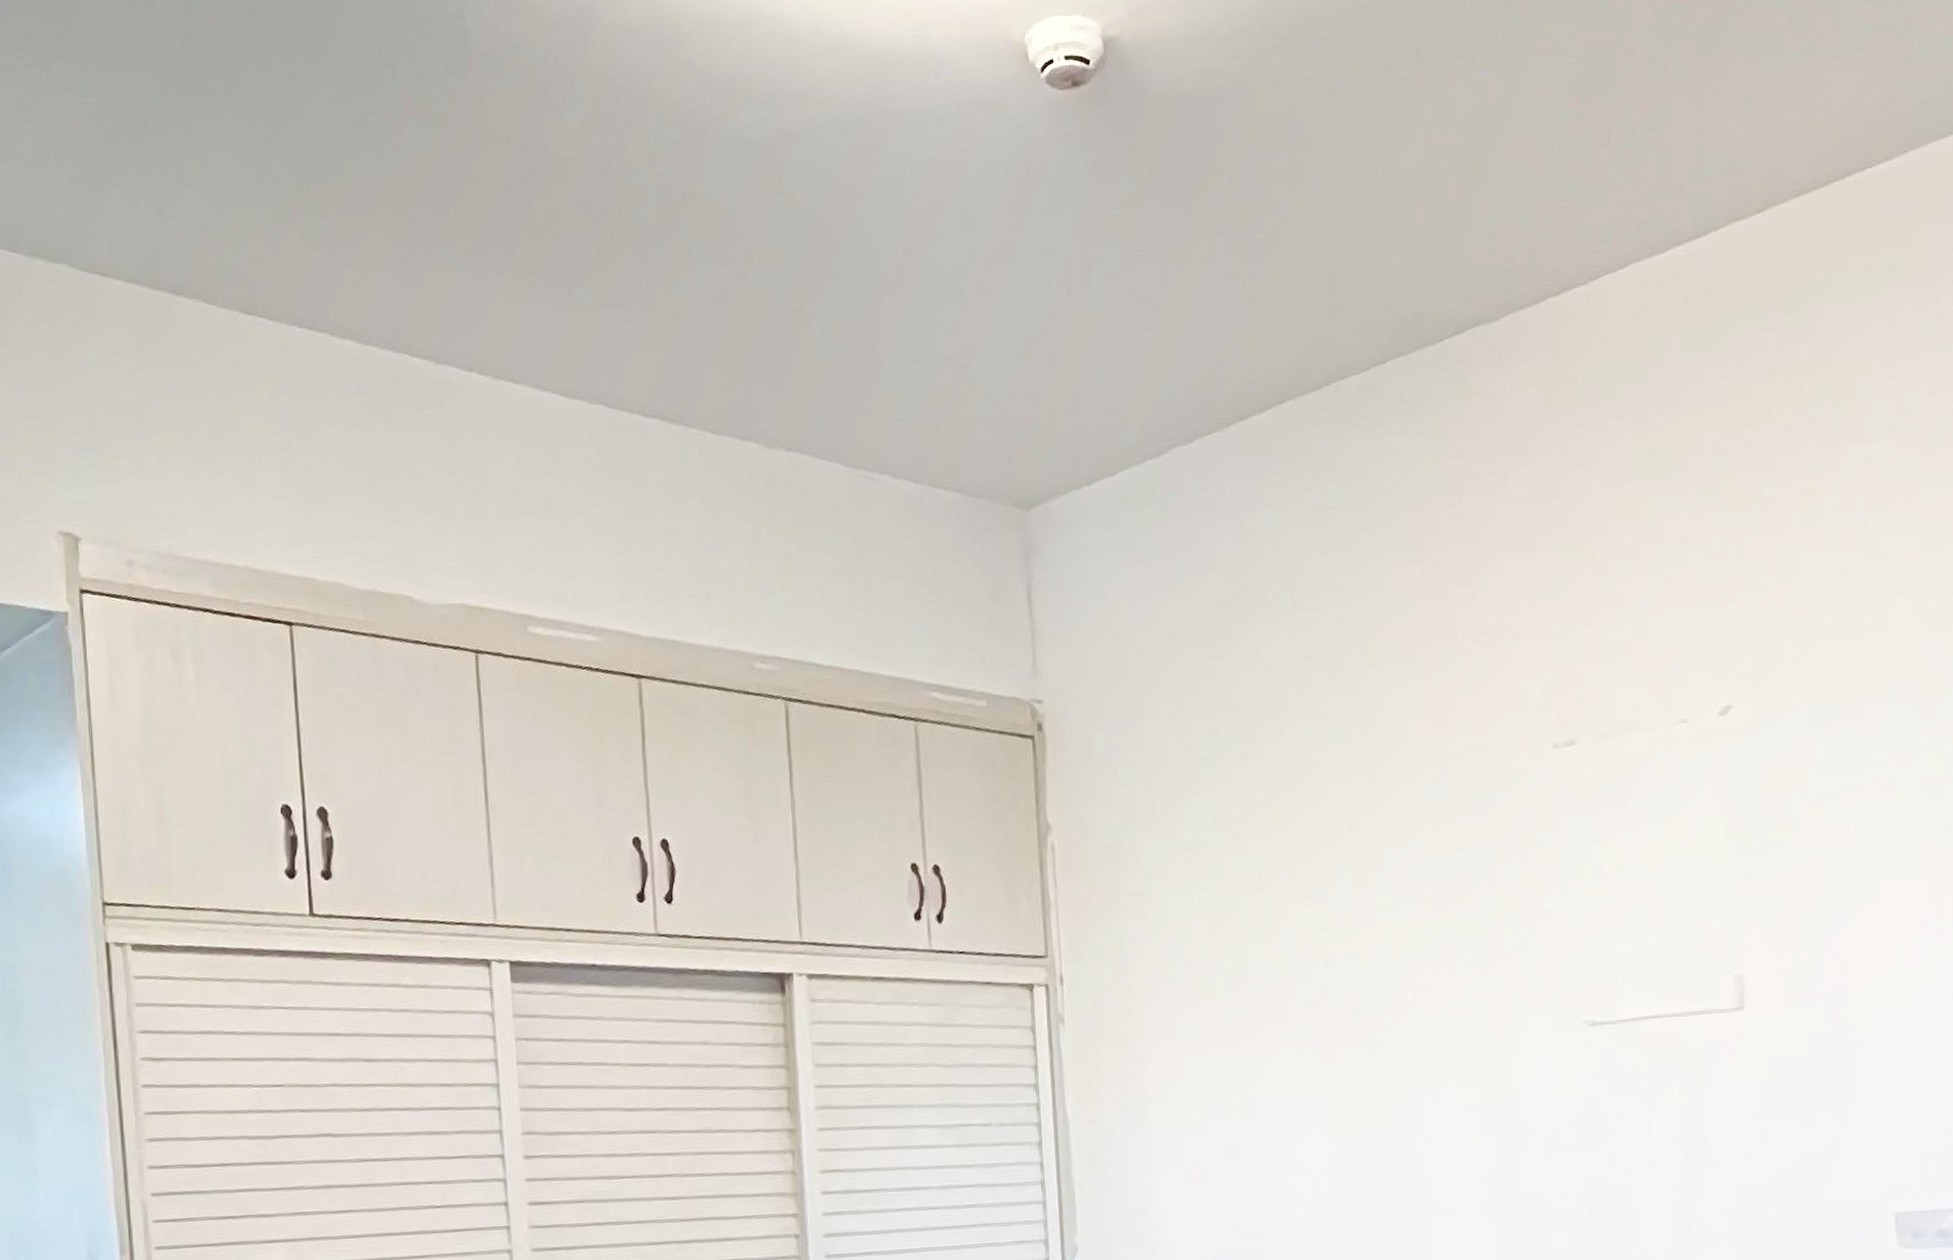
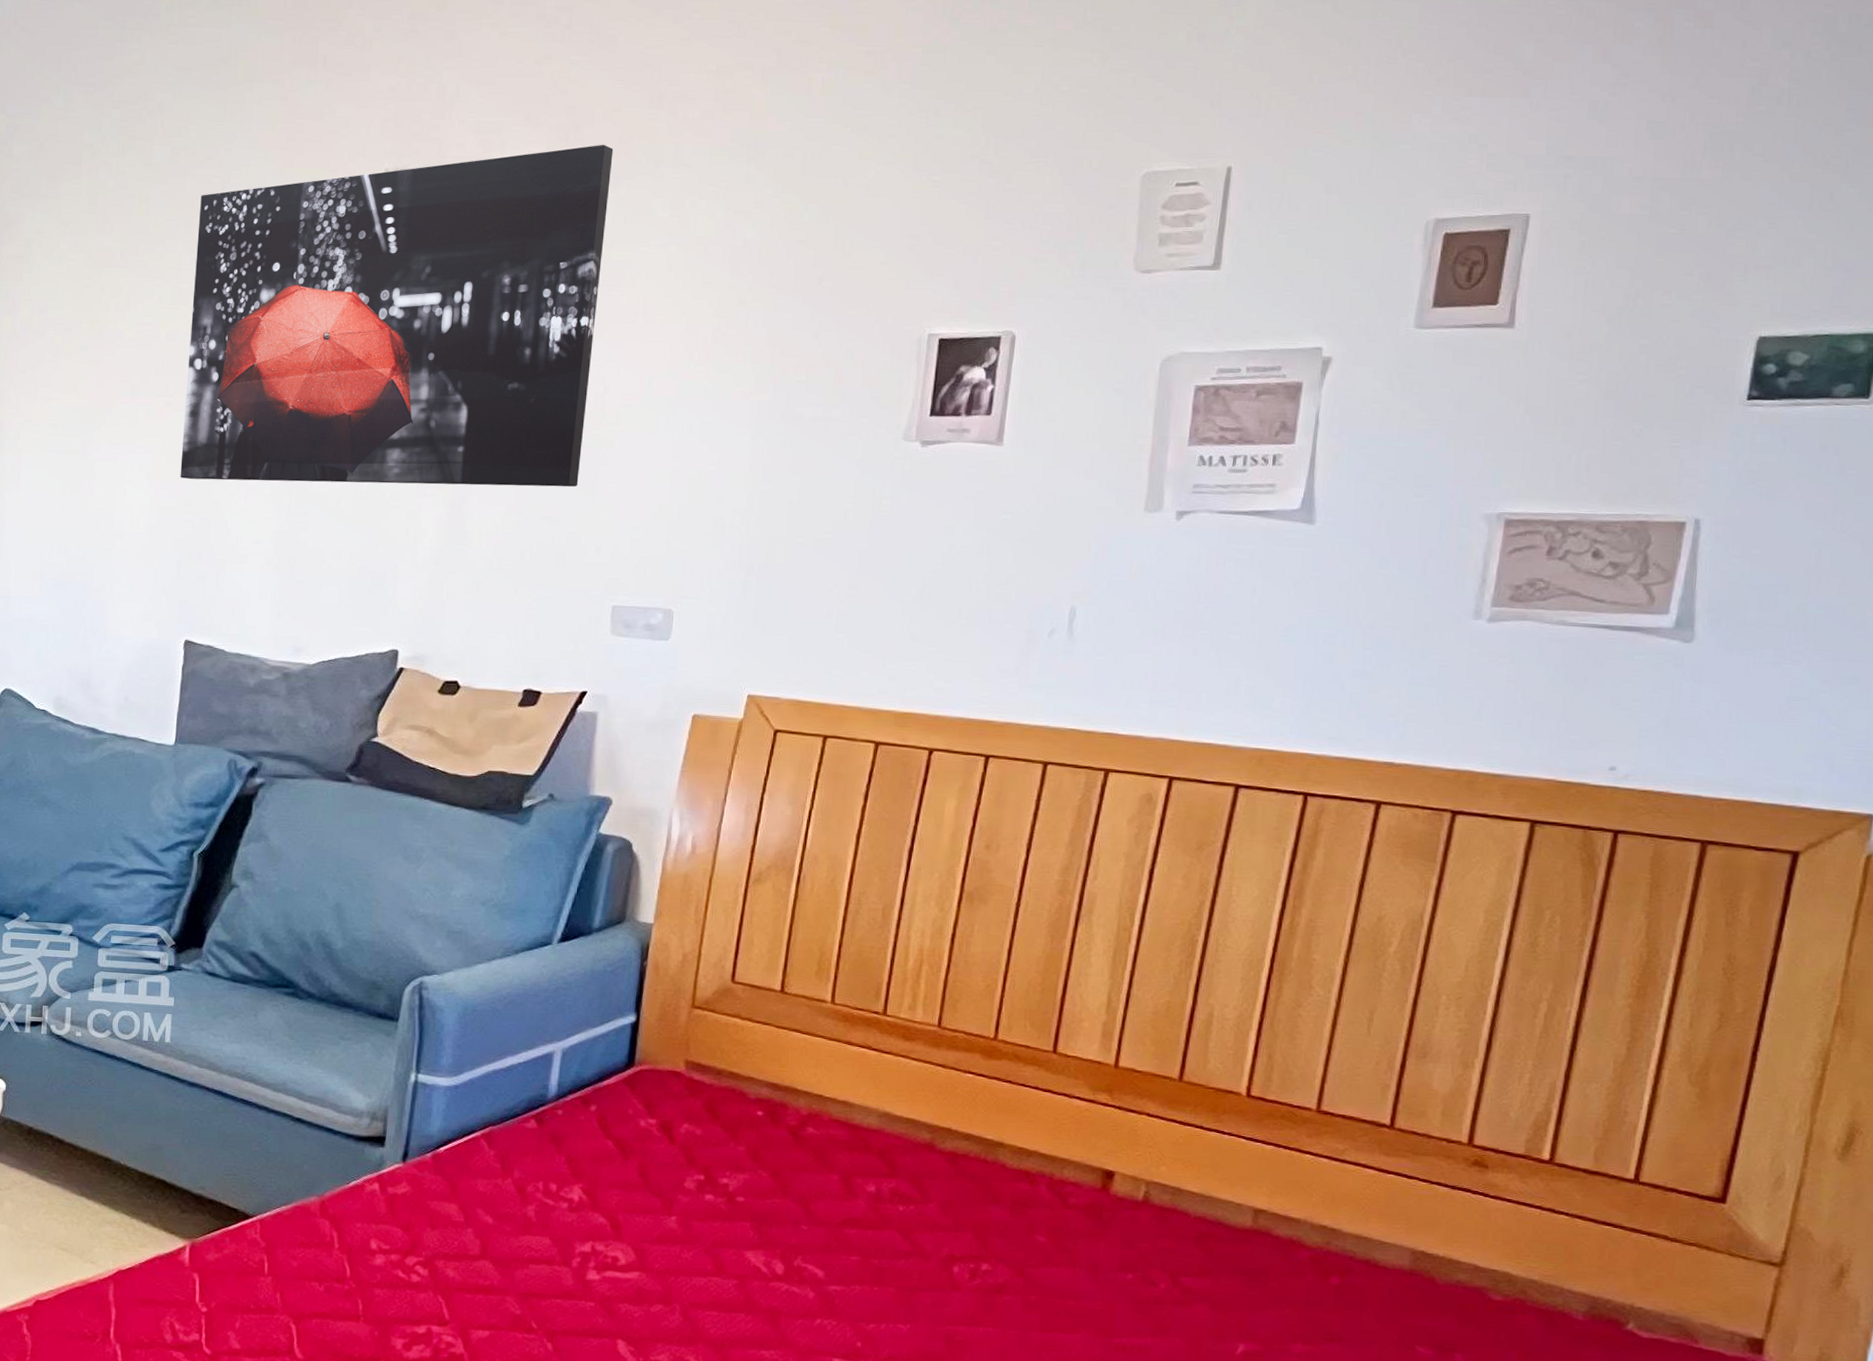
wall art: none [1343,686,1833,1126] -> present [180,144,614,487]

